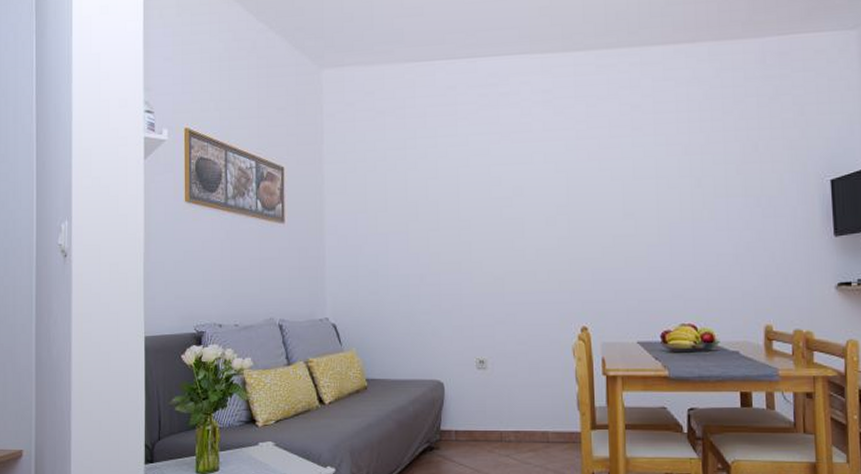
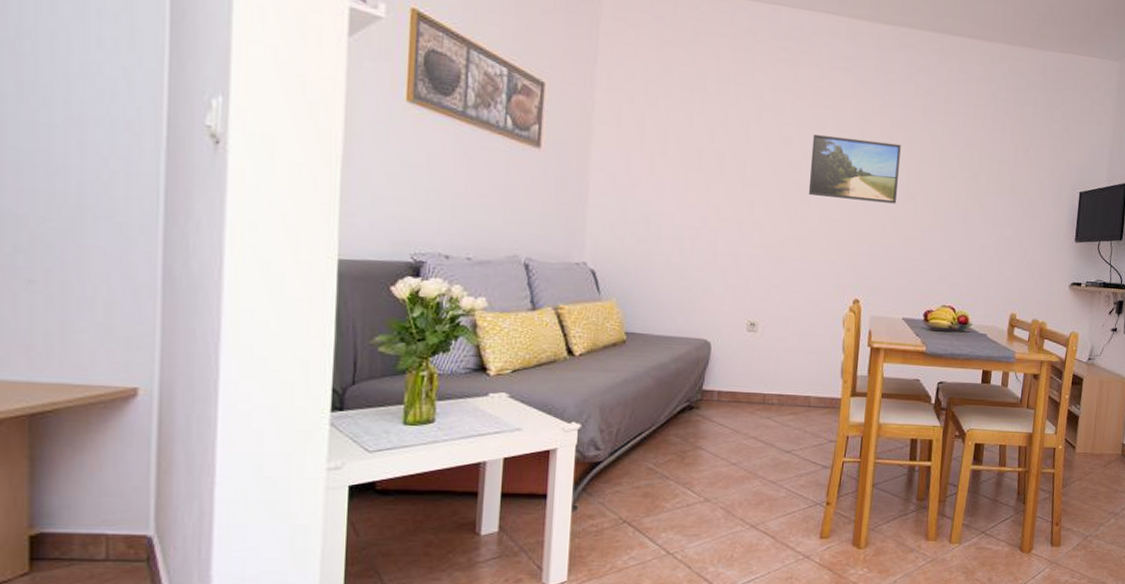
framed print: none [520,164,615,228] -> present [808,134,901,204]

